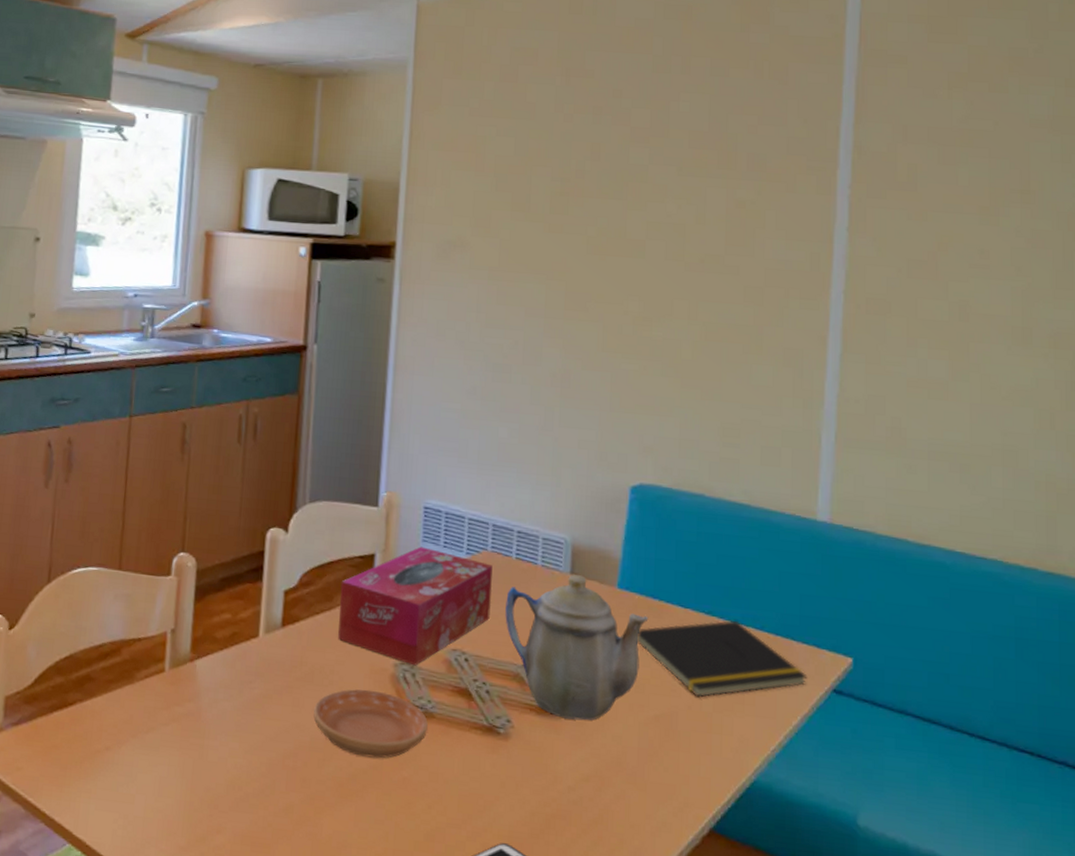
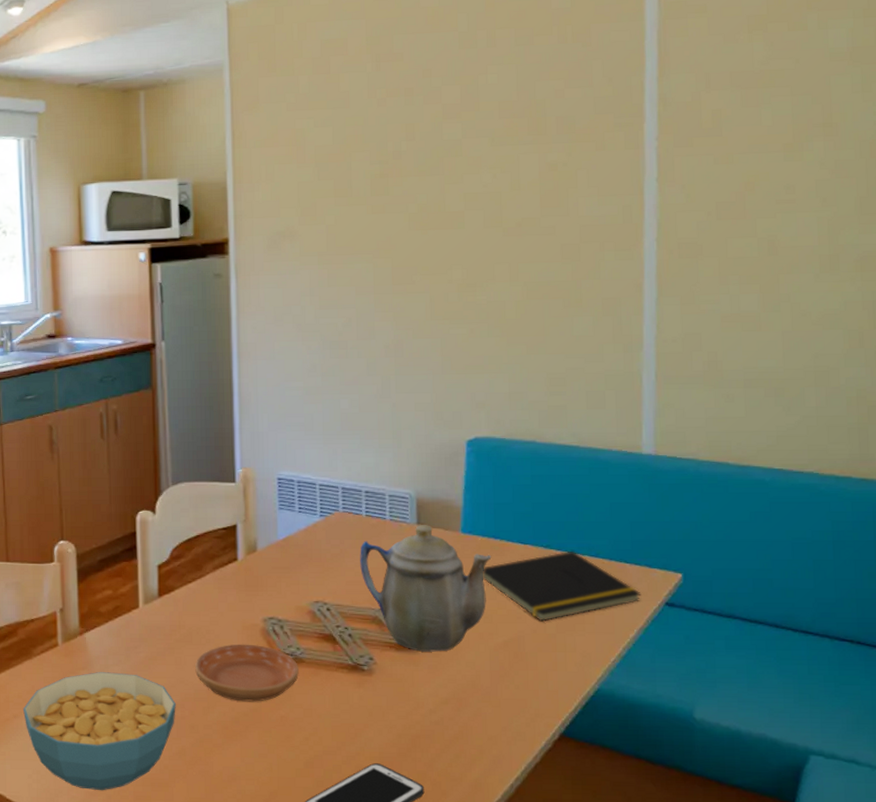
cereal bowl: none [117,706,288,846] -> present [23,672,176,791]
tissue box: present [338,546,493,666] -> none [208,514,346,619]

